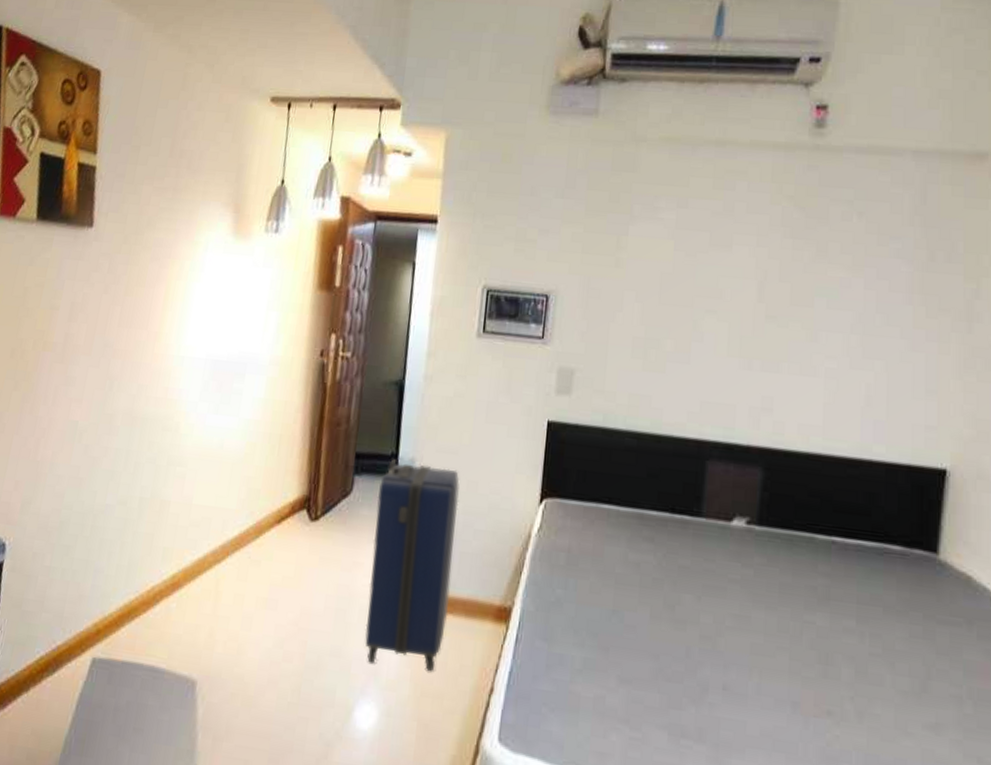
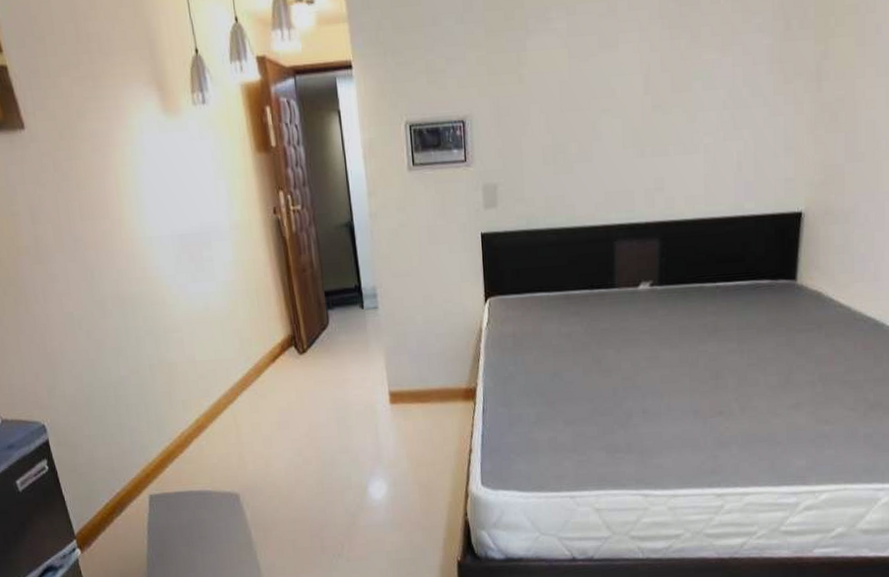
suitcase: present [365,459,460,671] -> none [350,289,427,452]

